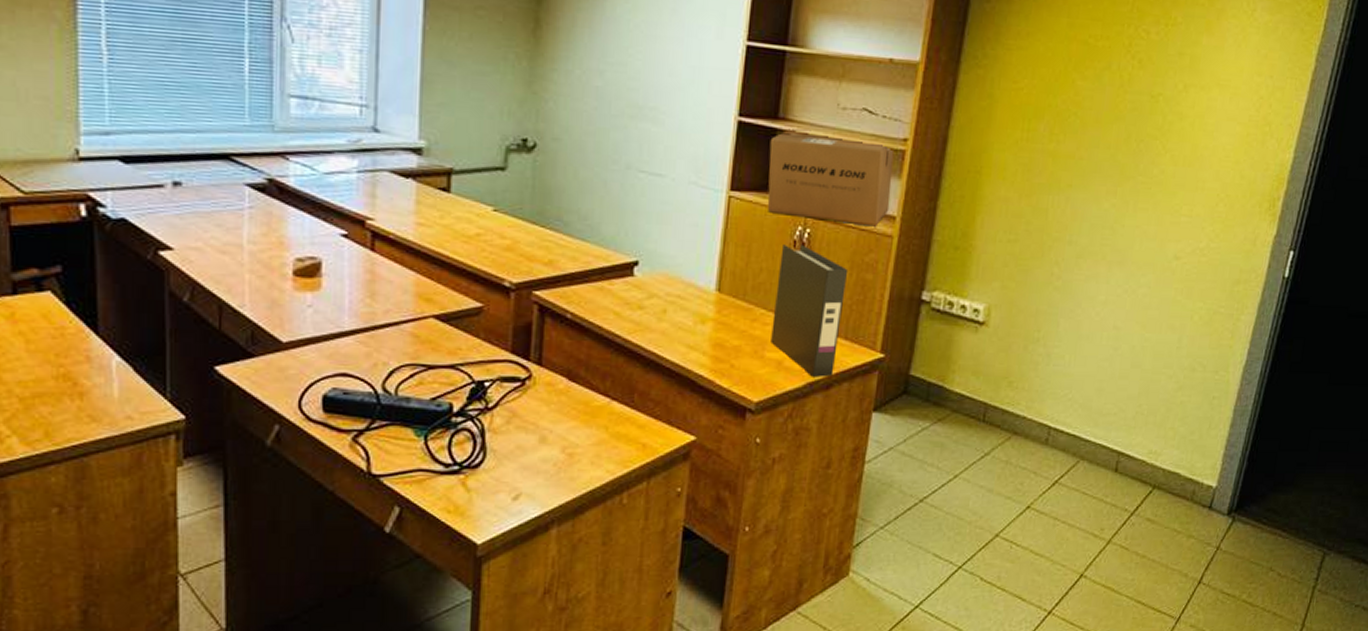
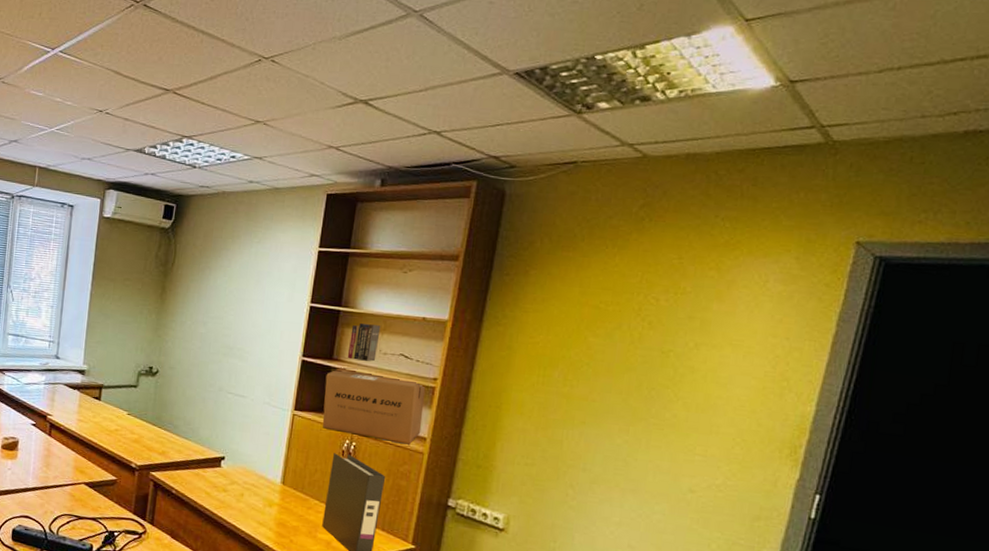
books: none [796,68,839,120] -> present [347,323,381,362]

